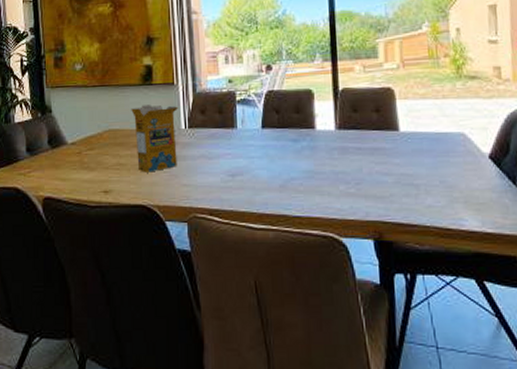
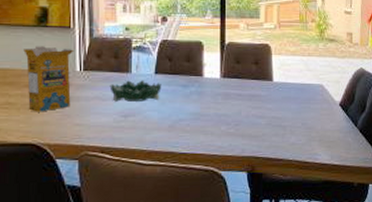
decorative bowl: none [215,136,270,160] -> present [109,80,162,102]

